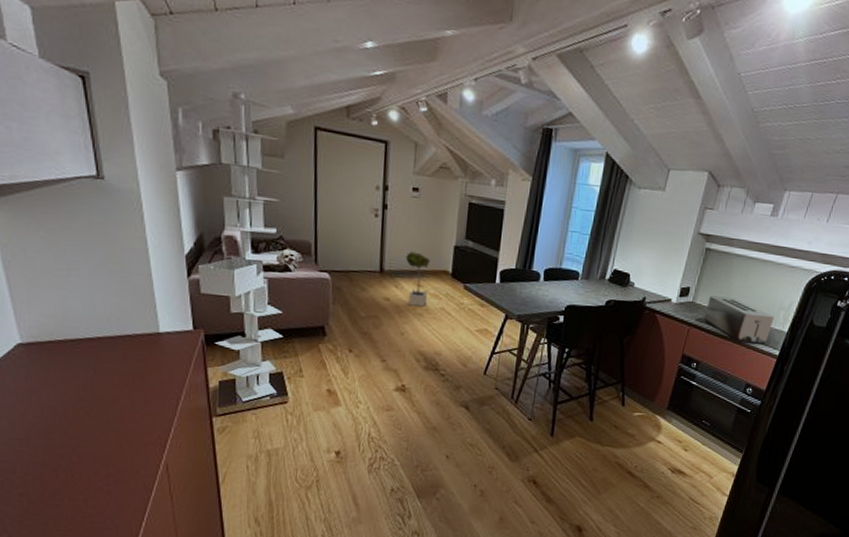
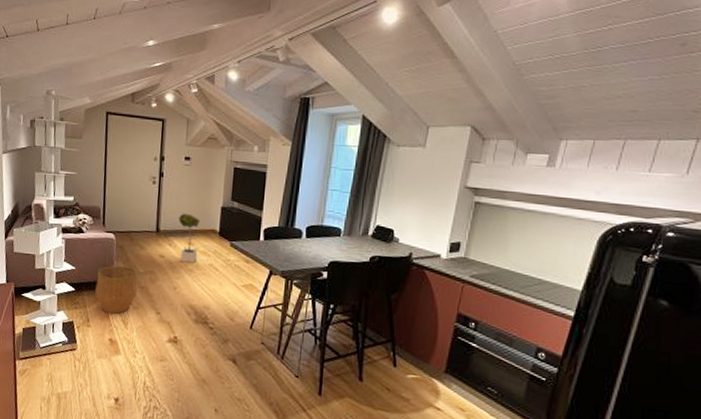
basket: none [308,309,359,363] -> present [95,265,138,315]
toaster: present [703,295,775,344] -> none [479,251,564,304]

